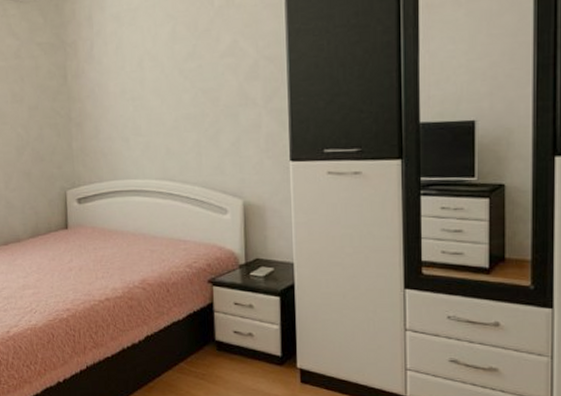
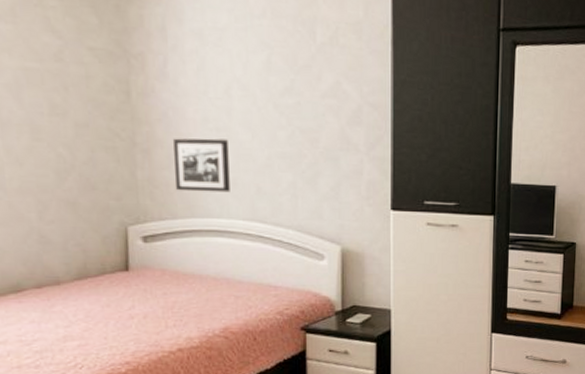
picture frame: none [99,107,145,157] -> present [173,138,230,193]

